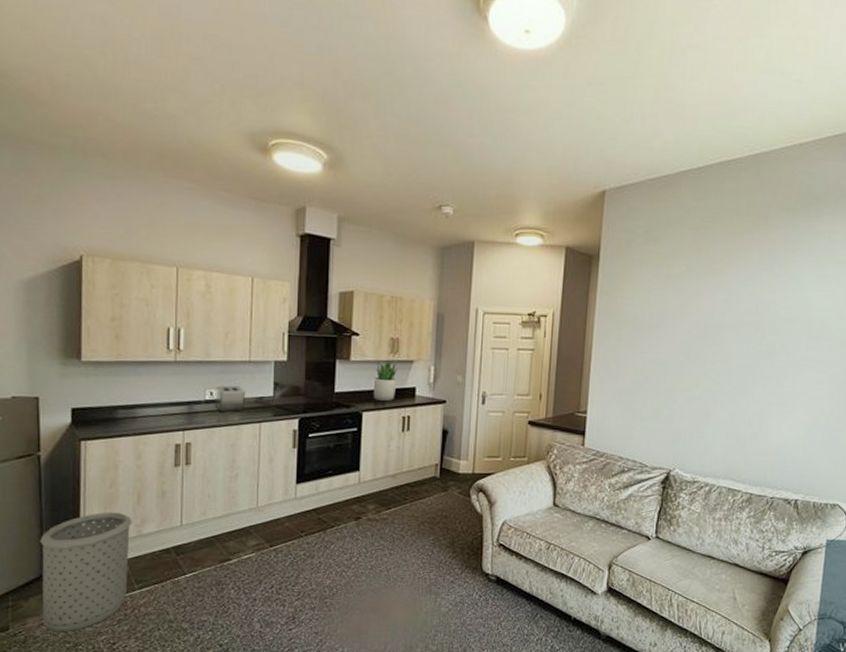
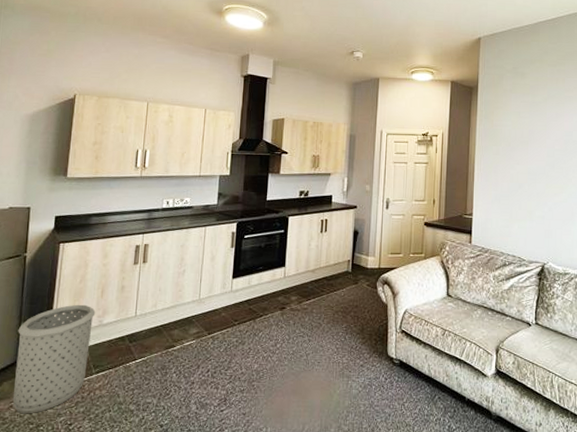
toaster: present [215,385,245,413] -> none [170,196,195,219]
planter: present [373,359,398,401] -> none [297,172,318,207]

